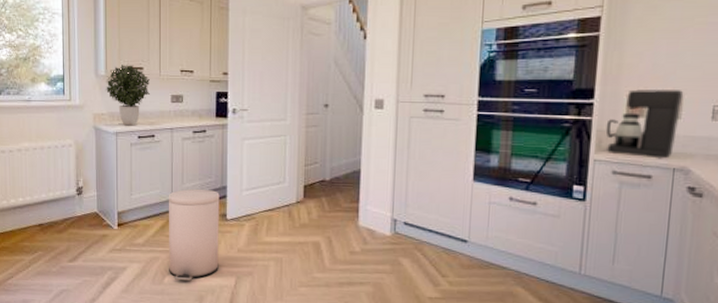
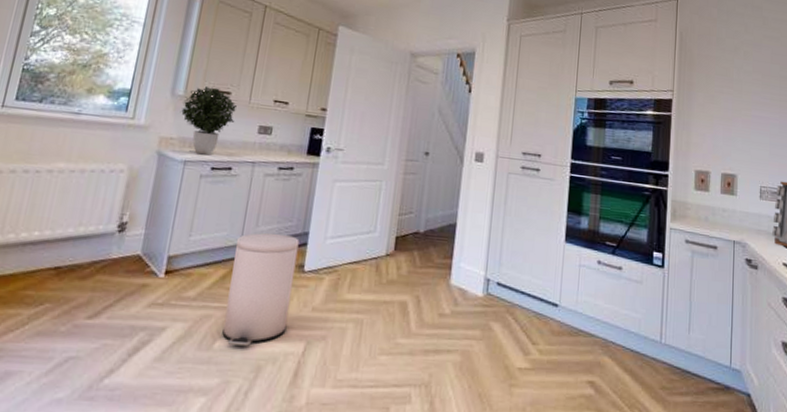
coffee maker: present [605,89,684,159] -> none [679,166,738,232]

